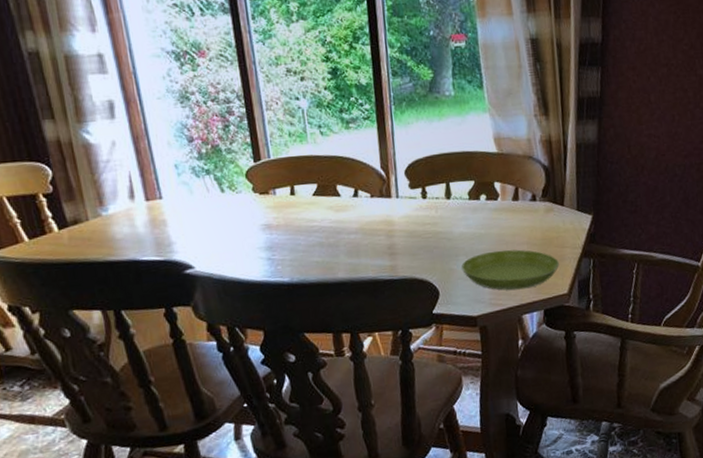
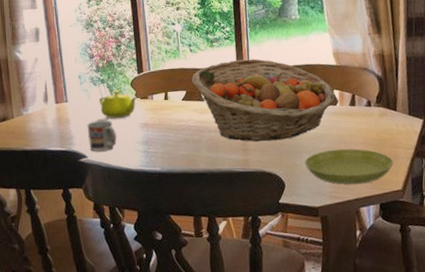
cup: none [191,221,232,261] -> present [87,120,117,152]
teapot: none [204,183,256,220] -> present [99,90,138,119]
fruit basket: none [324,144,496,245] -> present [192,58,335,142]

